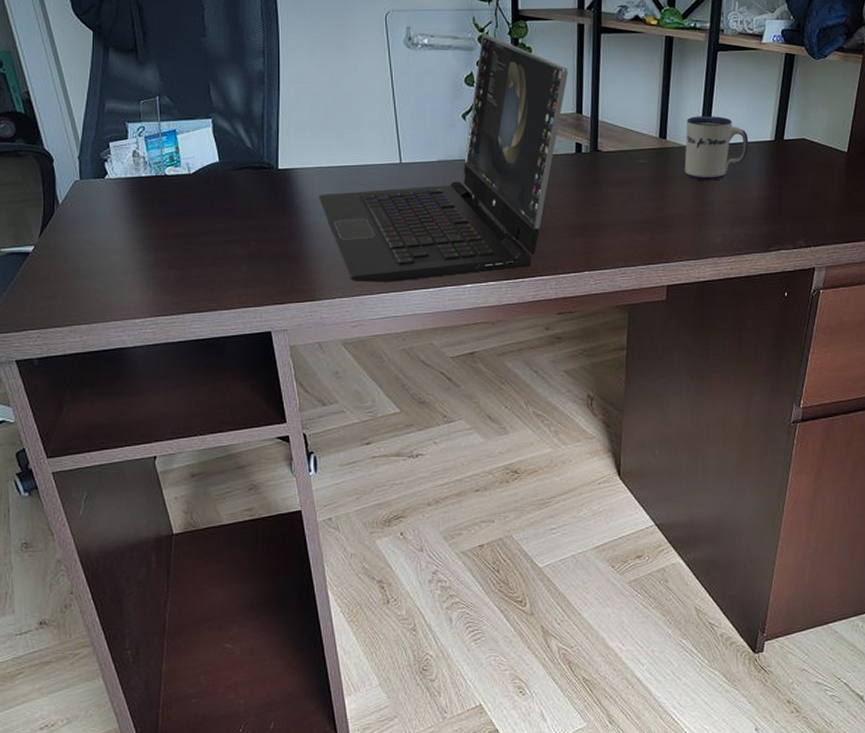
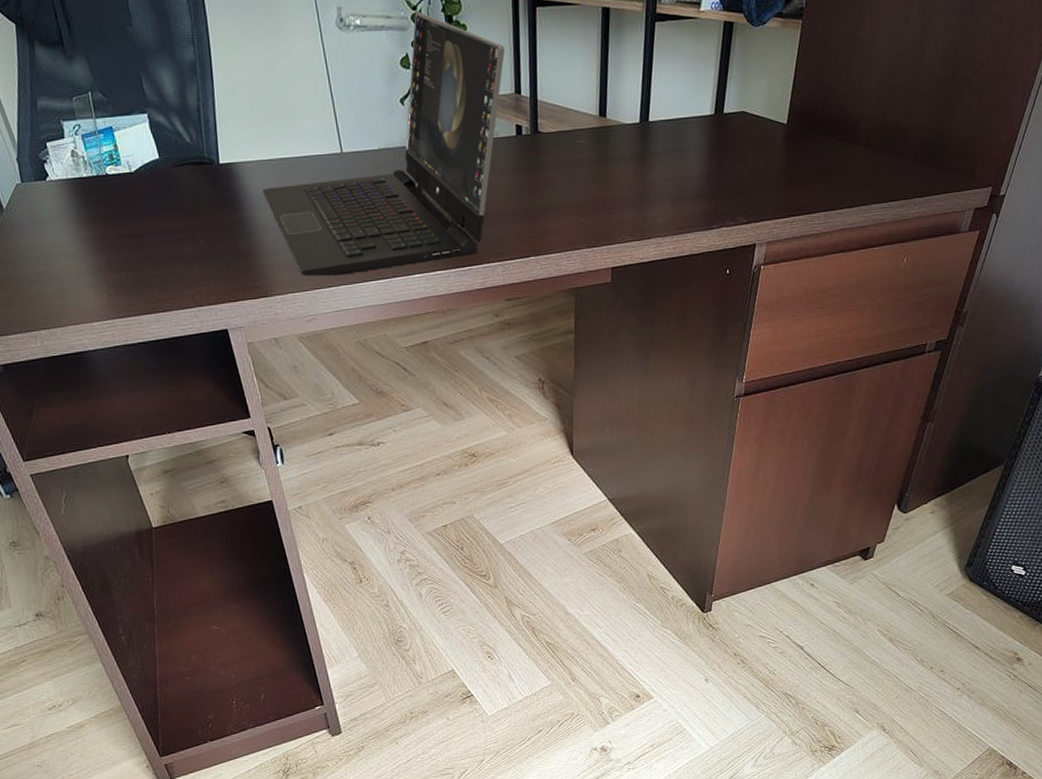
mug: present [684,116,749,181] -> none [625,91,689,160]

